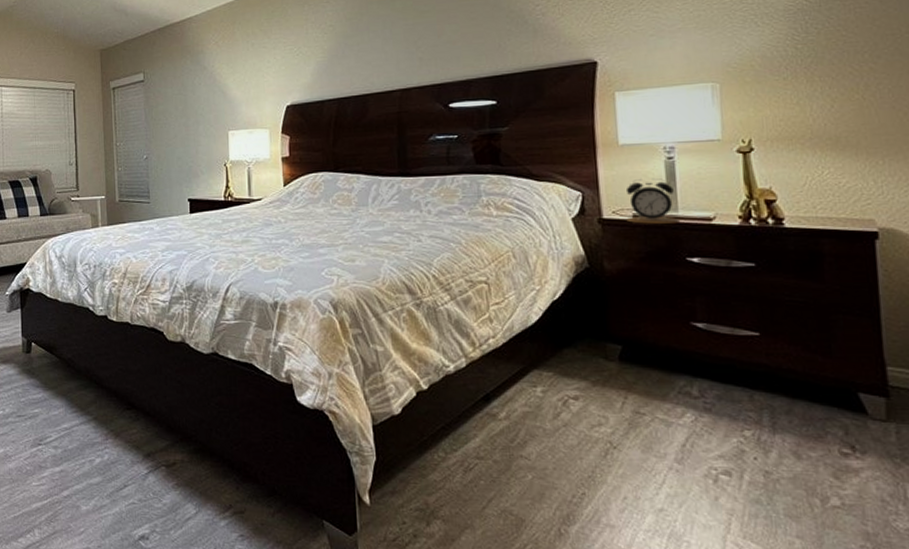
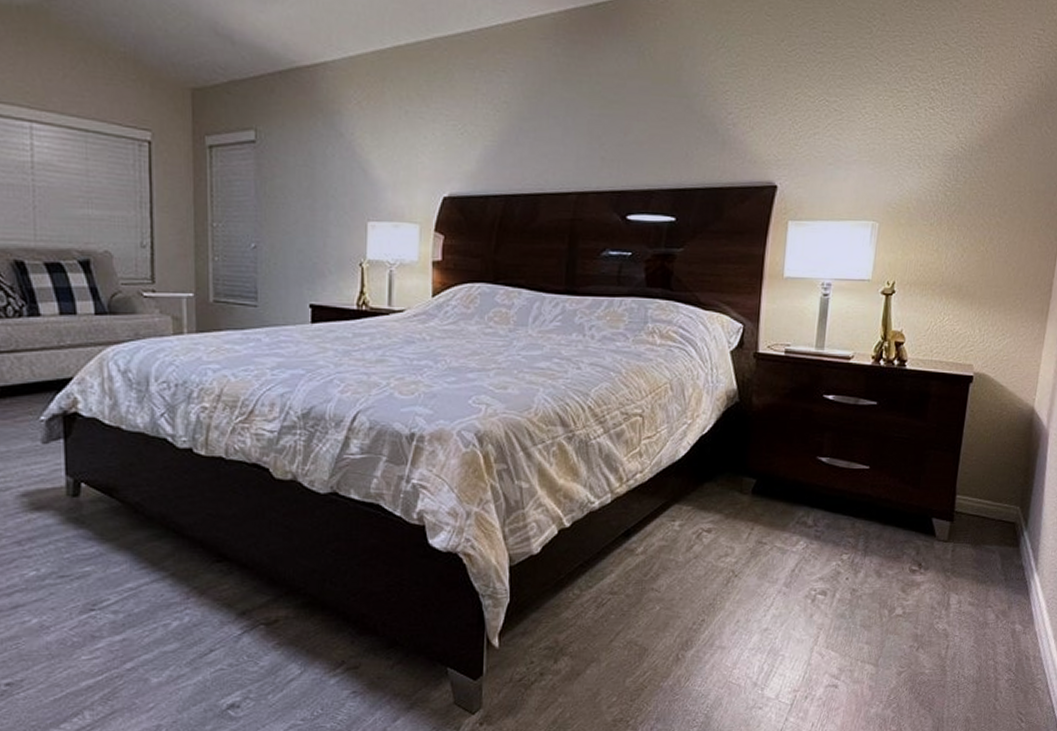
alarm clock: present [625,177,680,225] -> none [778,313,824,362]

